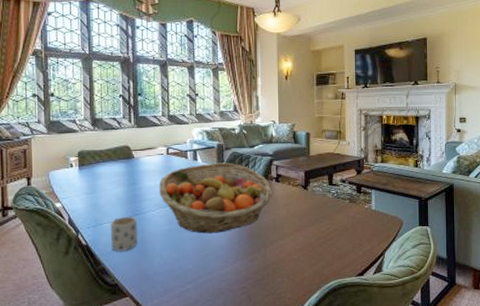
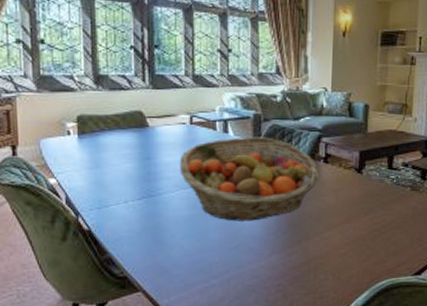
mug: present [111,216,137,251] -> none [119,197,152,239]

